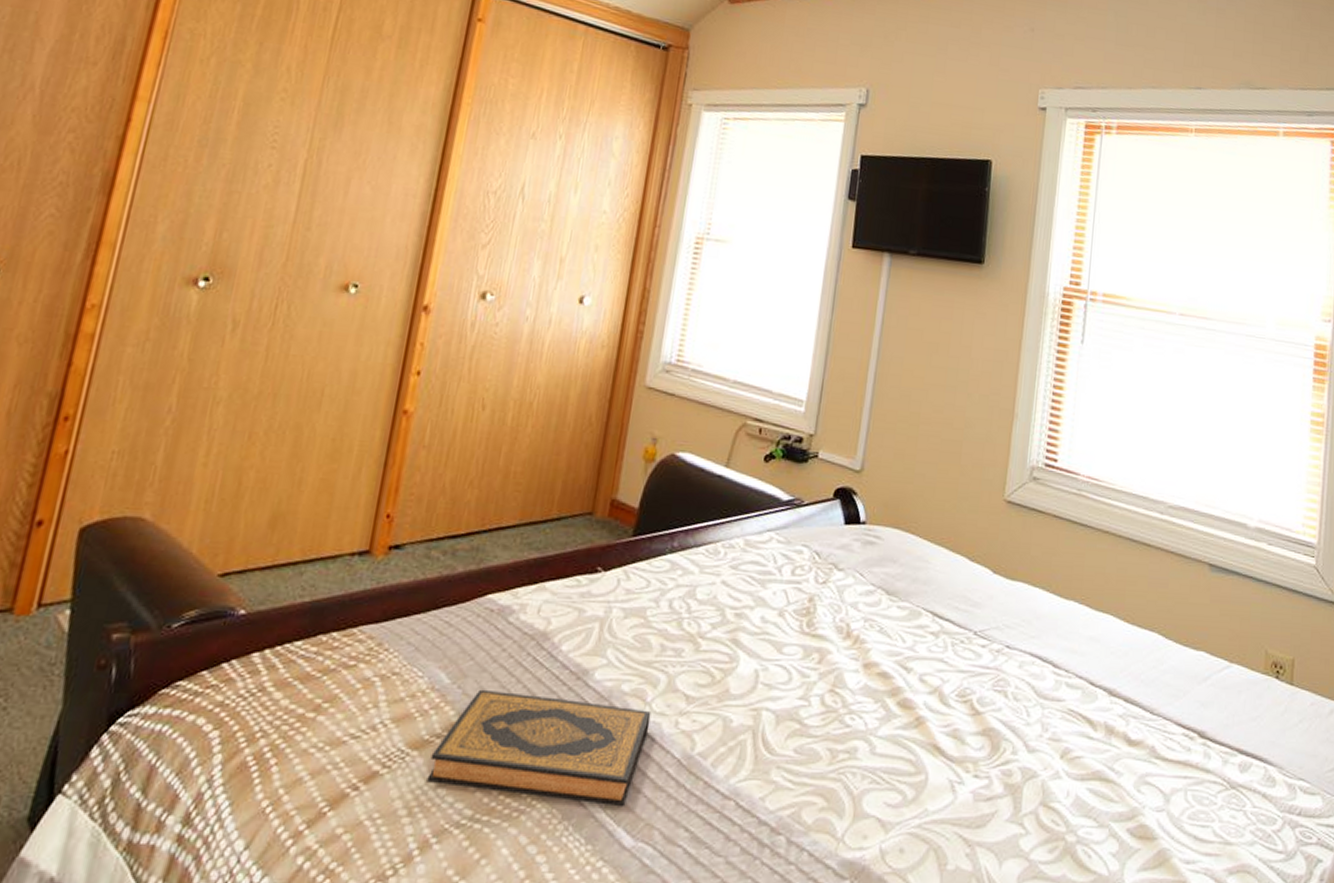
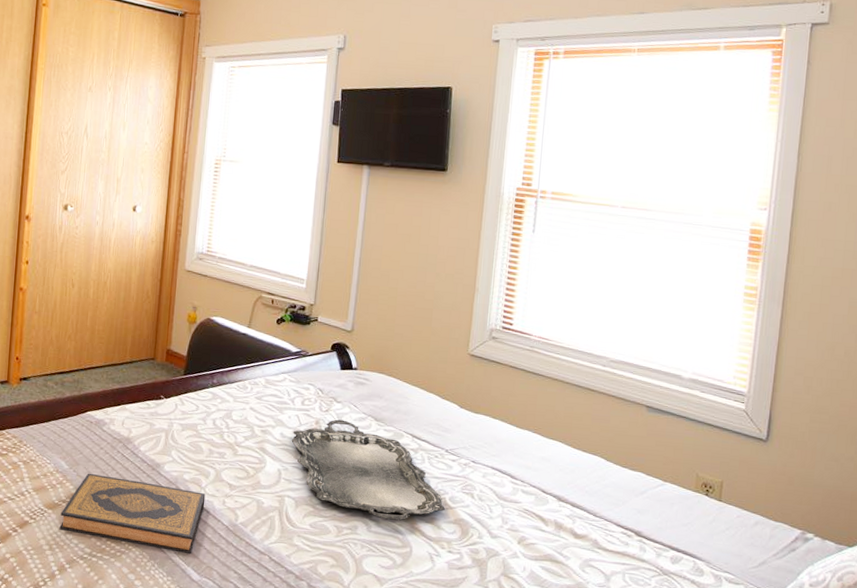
serving tray: none [775,594,971,737] -> present [291,419,445,521]

